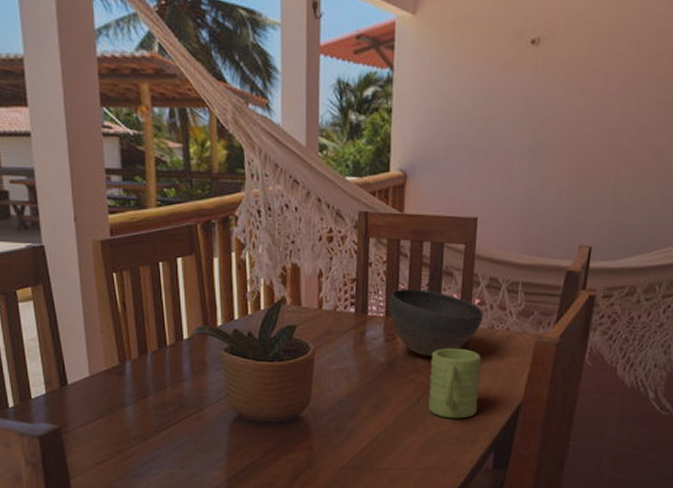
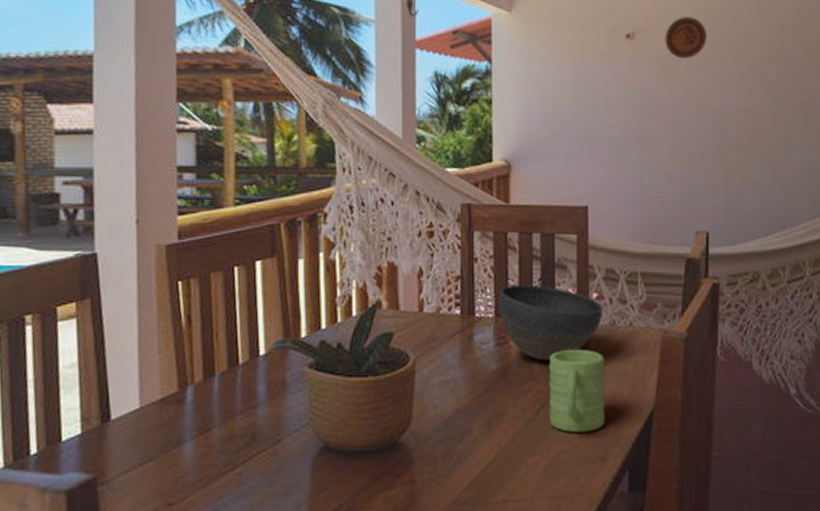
decorative plate: none [570,20,616,68] -> present [664,17,707,59]

